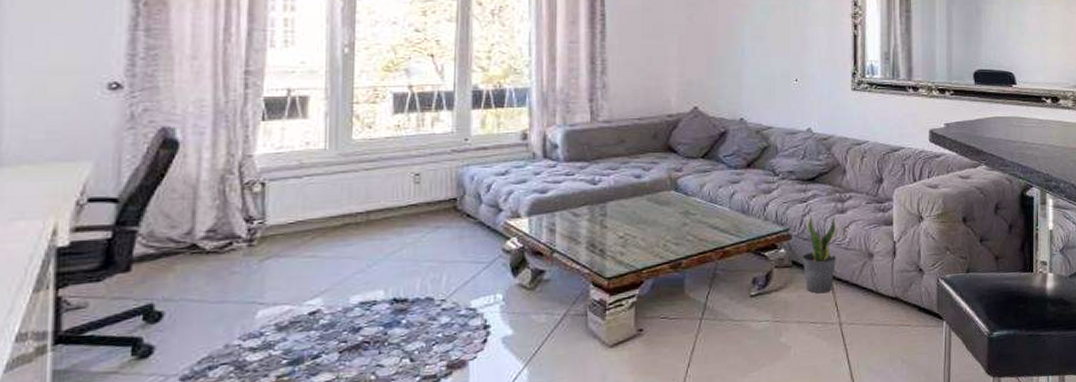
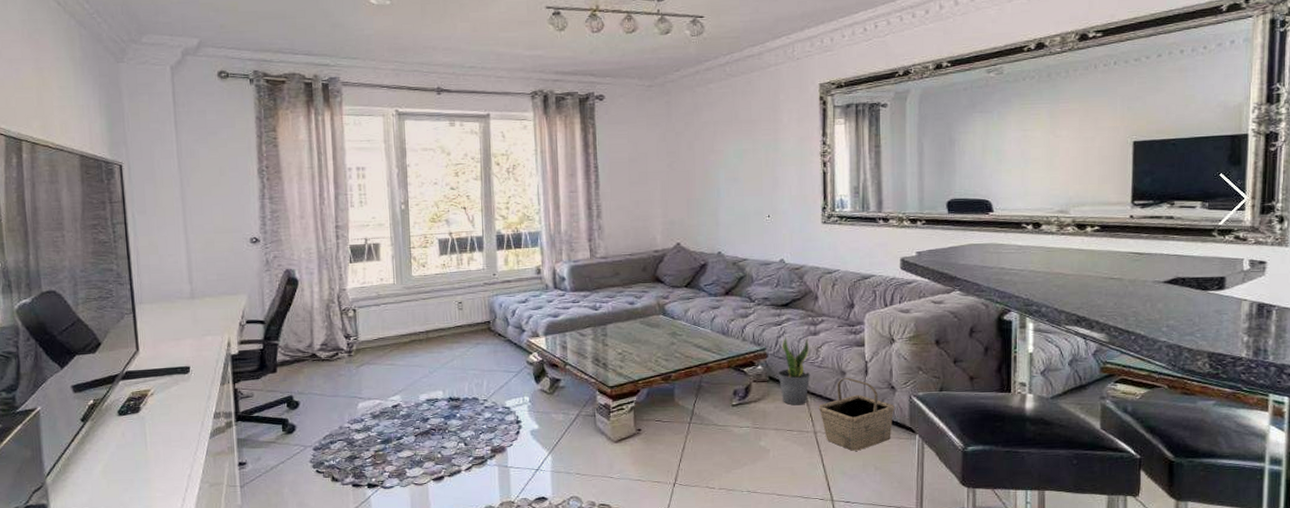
basket: none [844,260,922,343] -> present [818,377,895,451]

